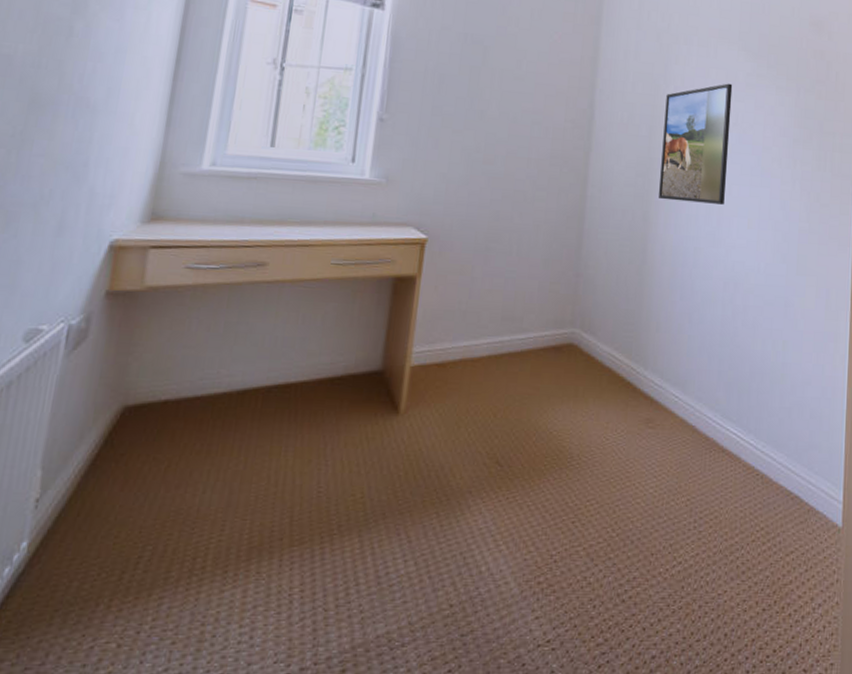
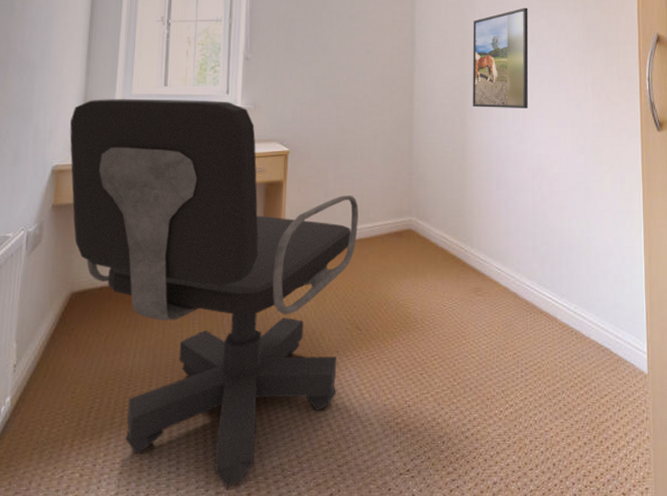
office chair: none [133,157,510,662] -> present [69,98,359,488]

